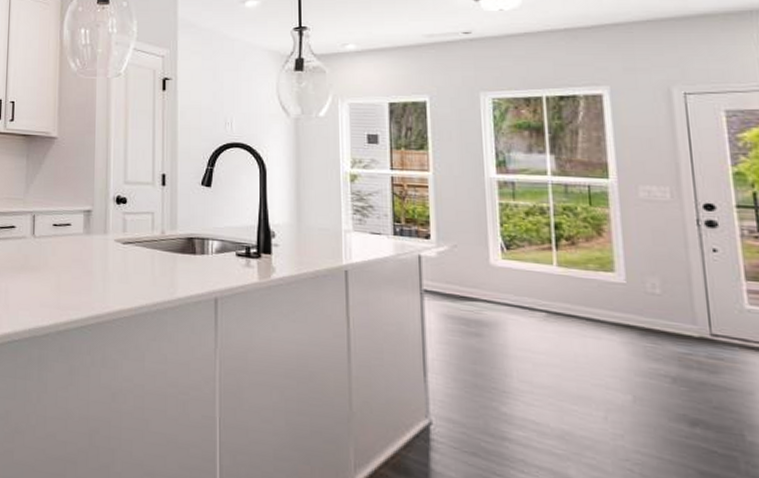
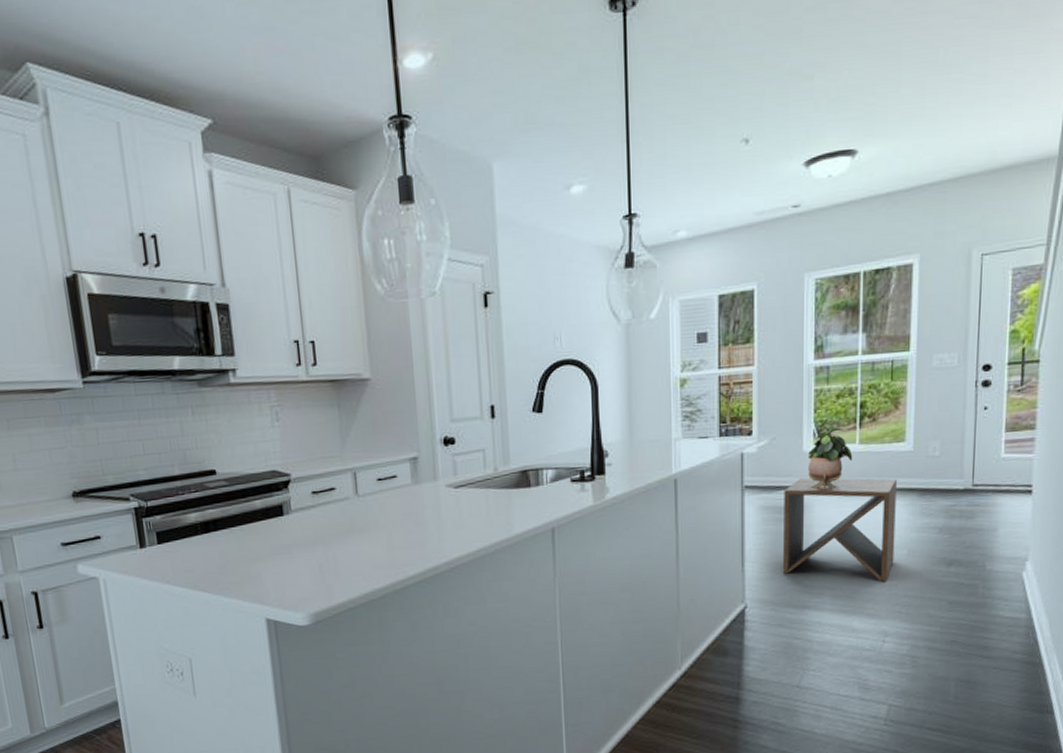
side table: none [470,291,616,429] -> present [782,477,897,583]
potted plant: none [497,242,551,310] -> present [808,425,853,490]

